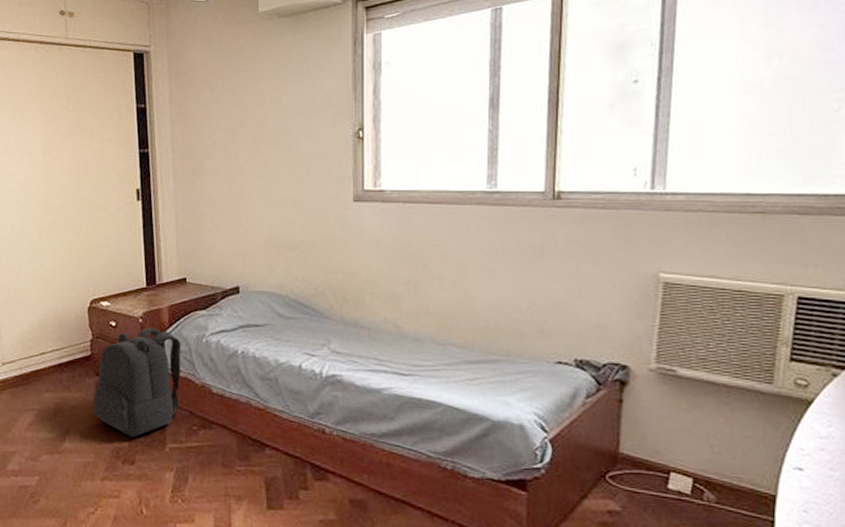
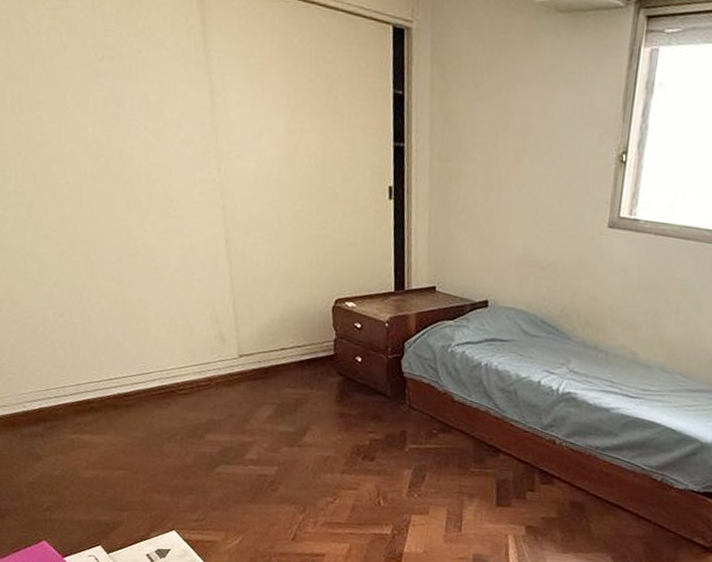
backpack: present [93,327,182,438] -> none [335,332,427,437]

